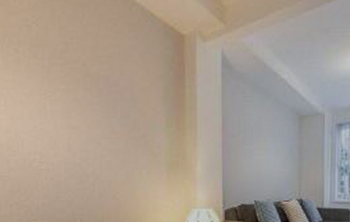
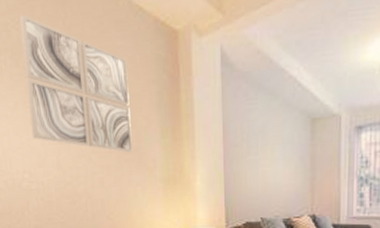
wall art: none [40,13,139,139] -> present [20,14,133,153]

